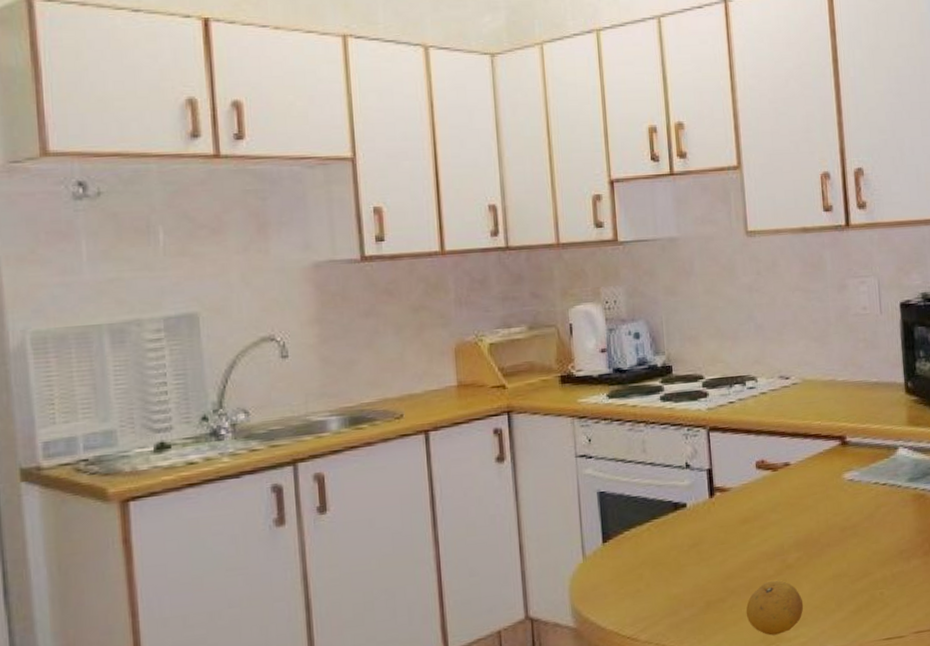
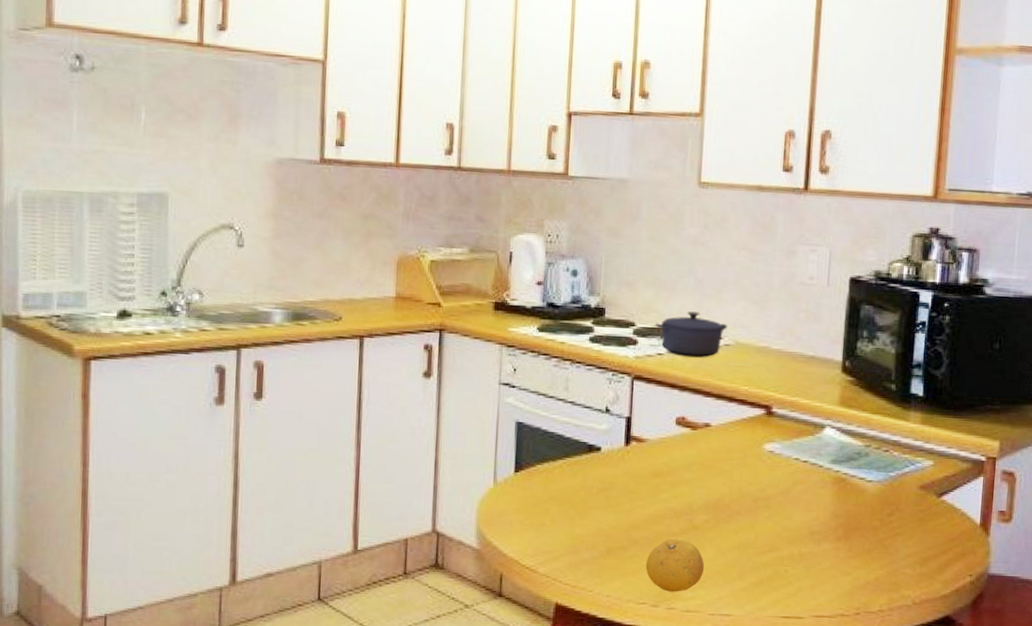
cooking pot: none [723,356,792,402] -> present [655,311,727,358]

